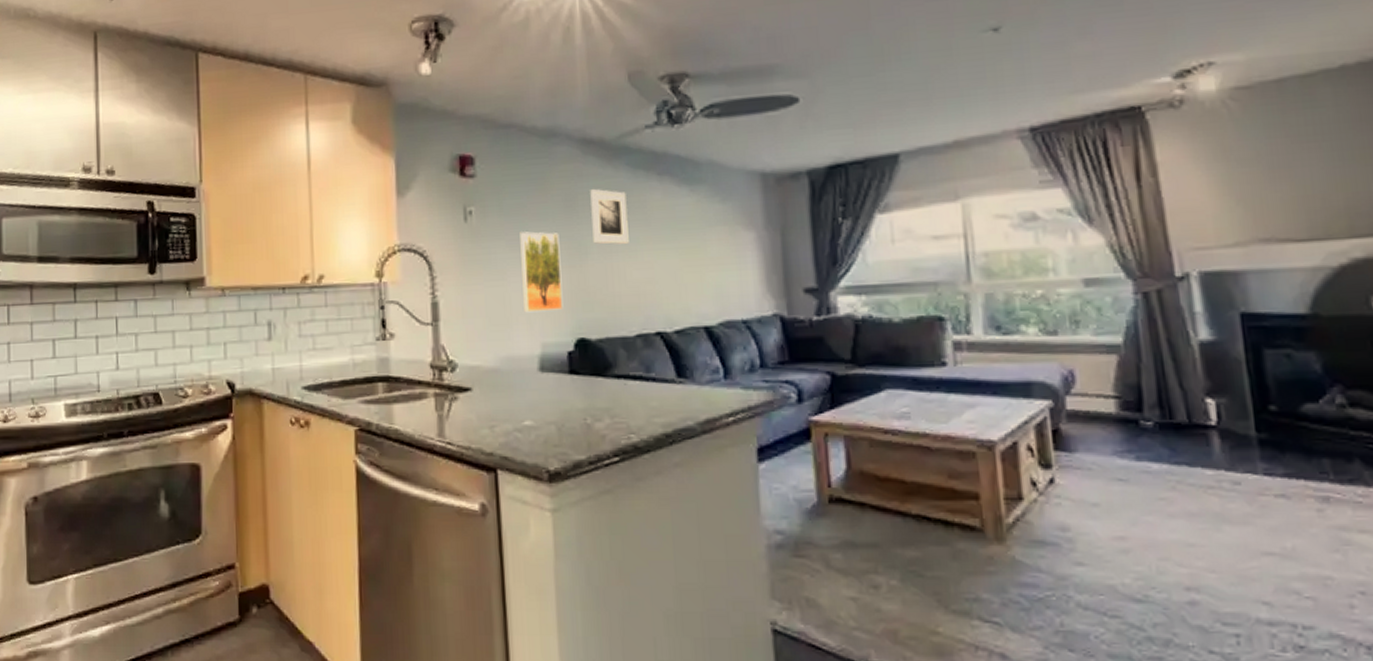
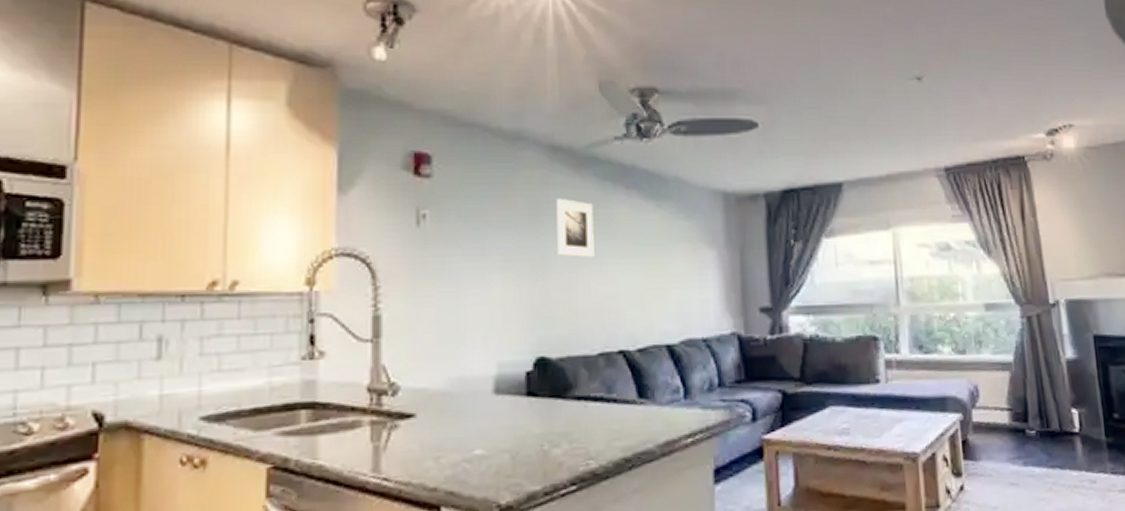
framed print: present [520,231,563,313] -> none [479,240,523,329]

